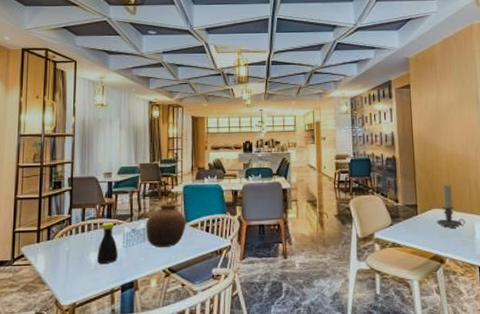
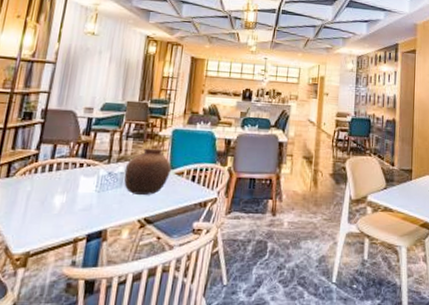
bottle: present [97,222,118,264] -> none [63,162,89,209]

